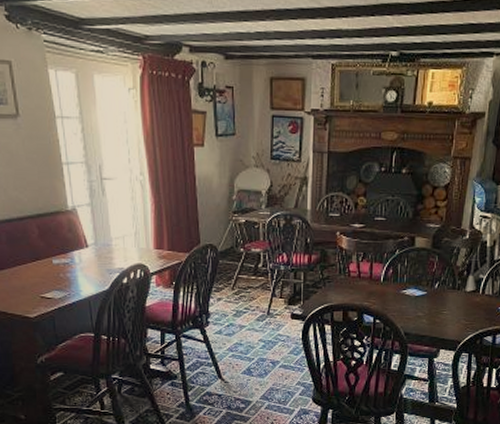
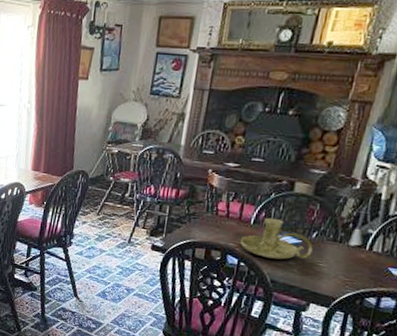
candle holder: none [373,273,437,312] -> present [239,217,313,260]

